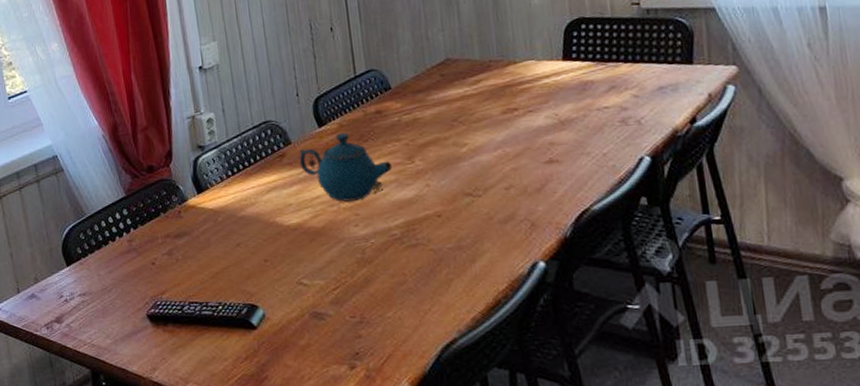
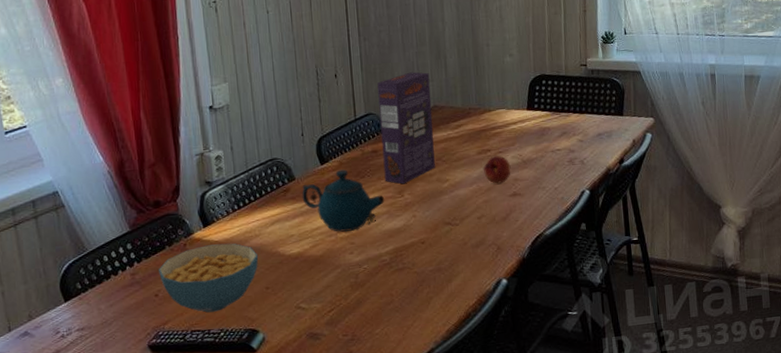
cereal bowl: none [153,211,255,284] -> present [158,243,259,313]
cereal box: none [379,21,451,149] -> present [377,72,435,184]
fruit: none [510,115,545,149] -> present [484,156,511,184]

